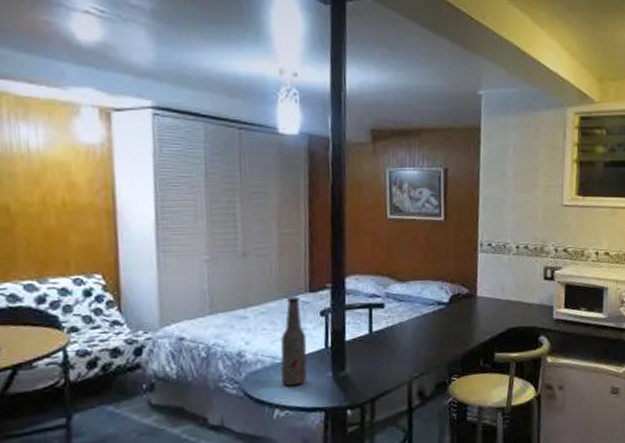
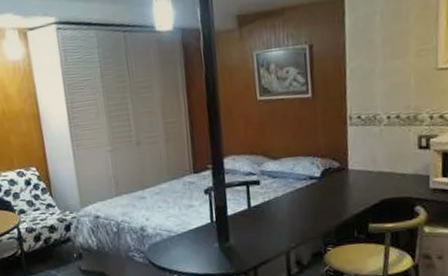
bottle: present [280,296,307,387] -> none [173,177,198,256]

